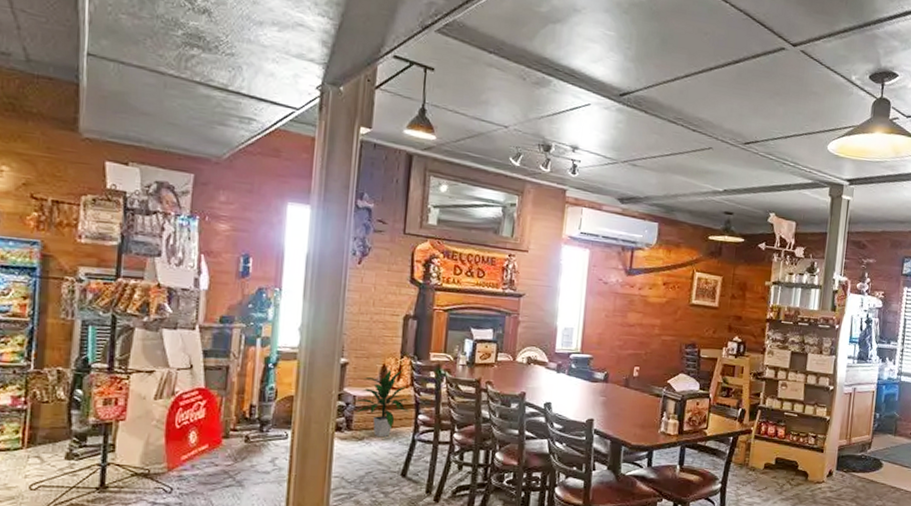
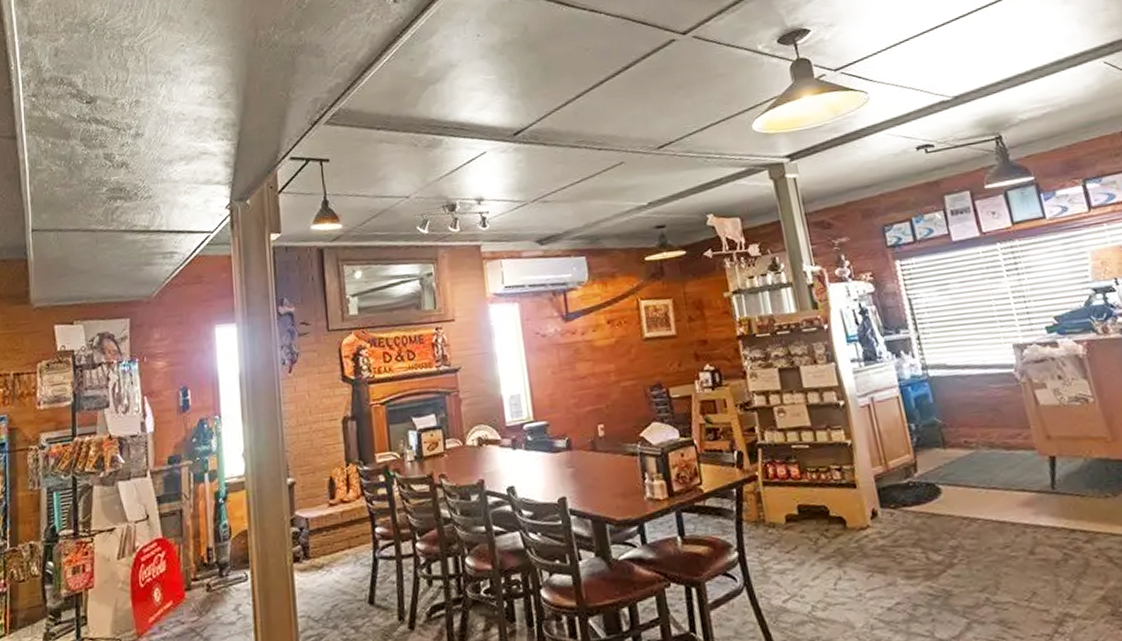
indoor plant: present [353,369,410,438] -> none [306,478,364,562]

